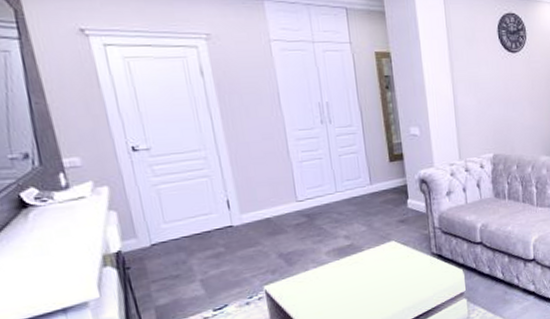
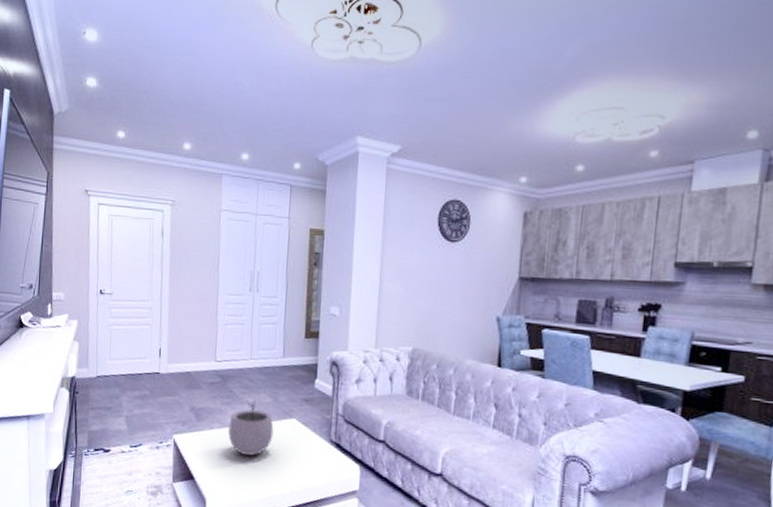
plant pot: none [325,232,375,287] -> present [228,400,274,456]

